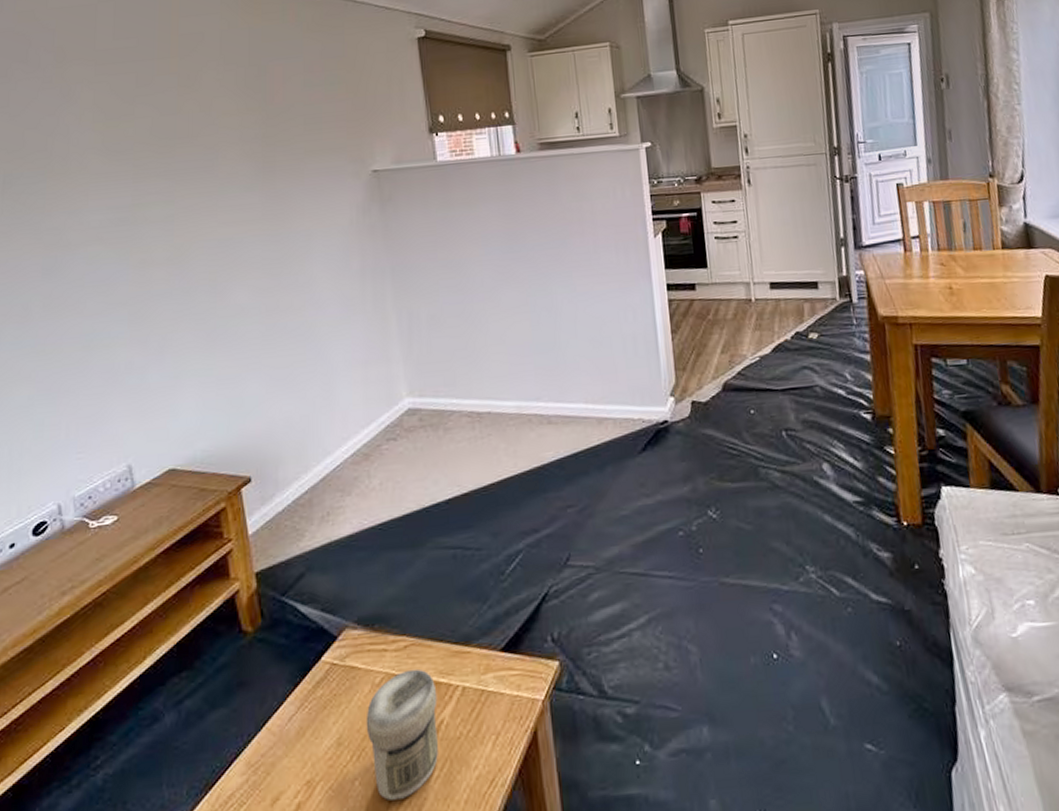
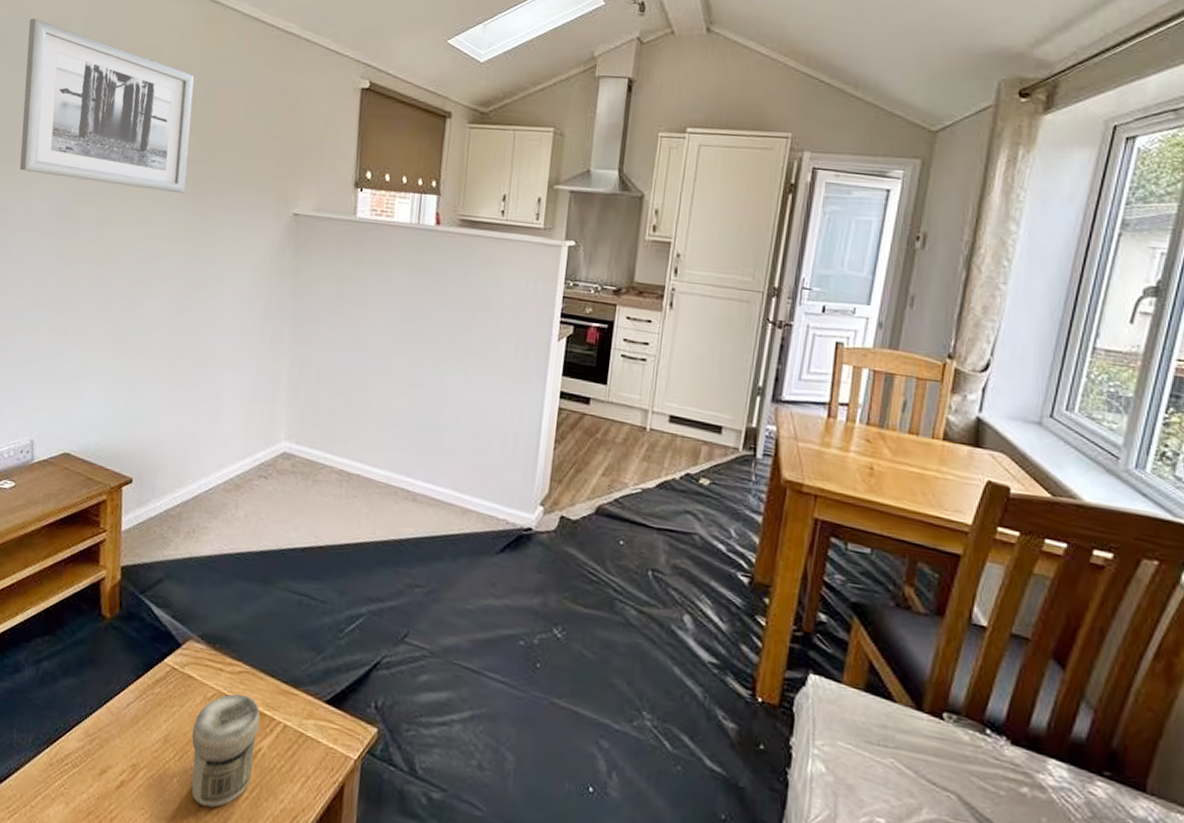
wall art: none [49,26,255,185] -> present [19,18,195,194]

